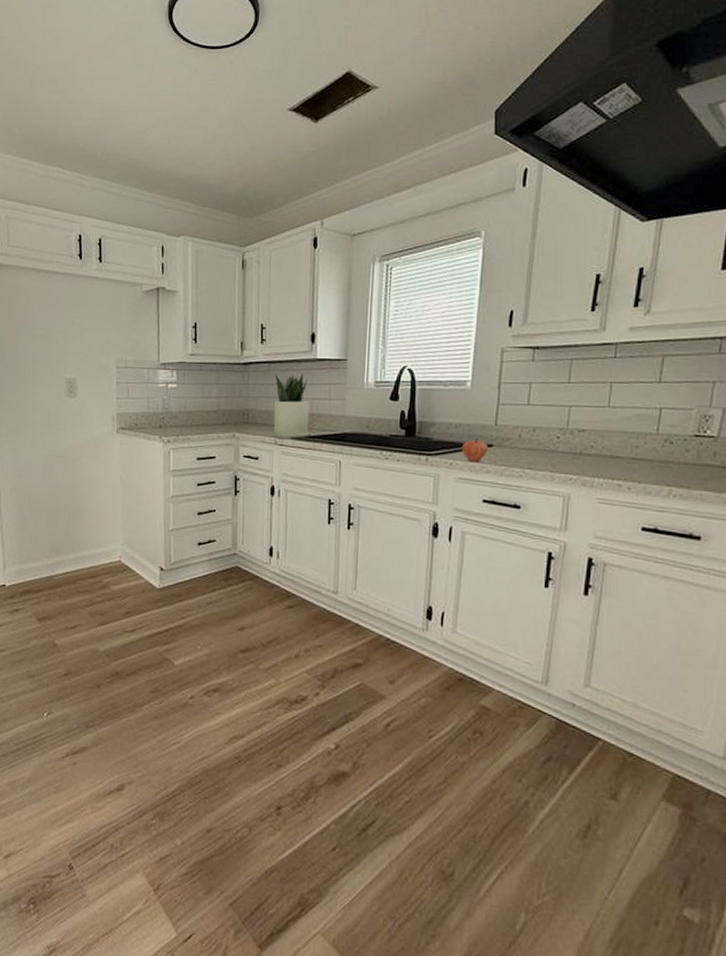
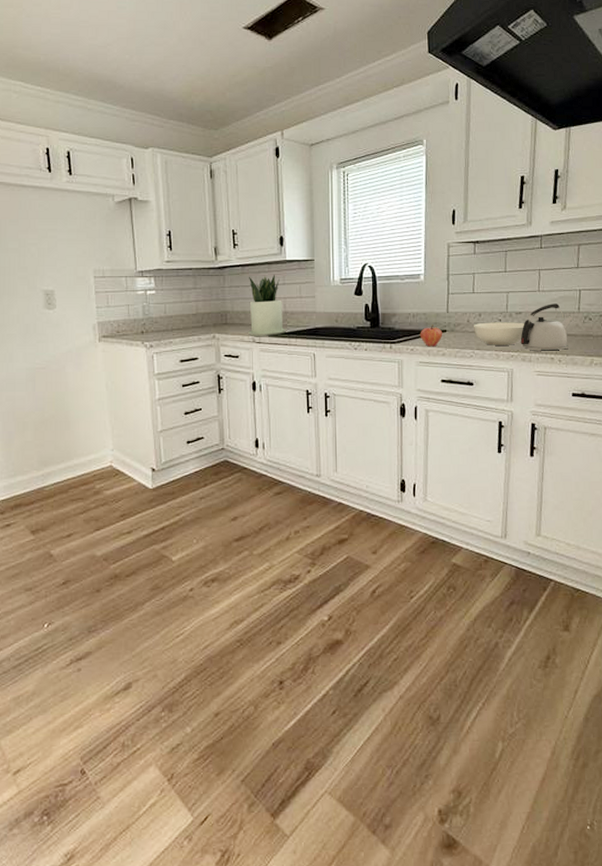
bowl: none [525,439,588,467] -> present [473,322,524,345]
kettle: none [581,422,649,476] -> present [520,303,573,351]

